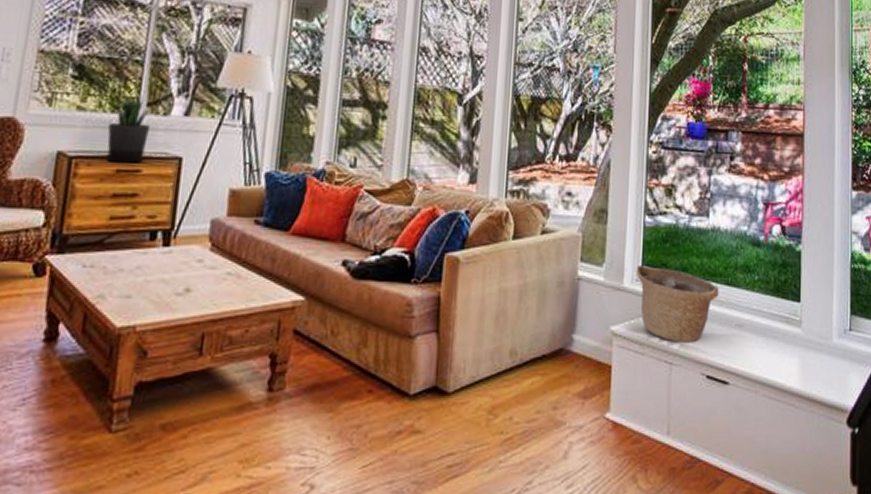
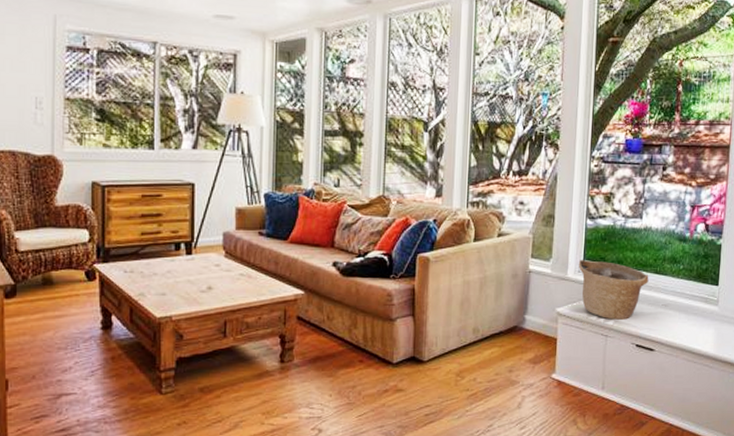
planter: present [106,91,152,165] -> none [130,130,165,191]

